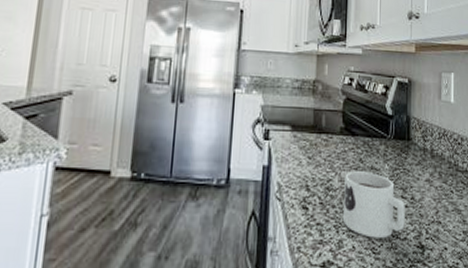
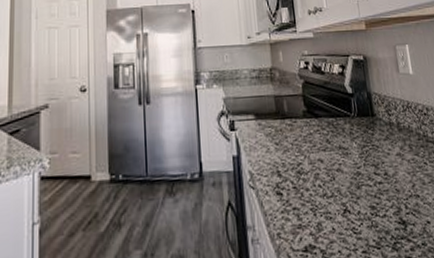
mug: present [343,171,405,238] -> none [314,151,383,218]

